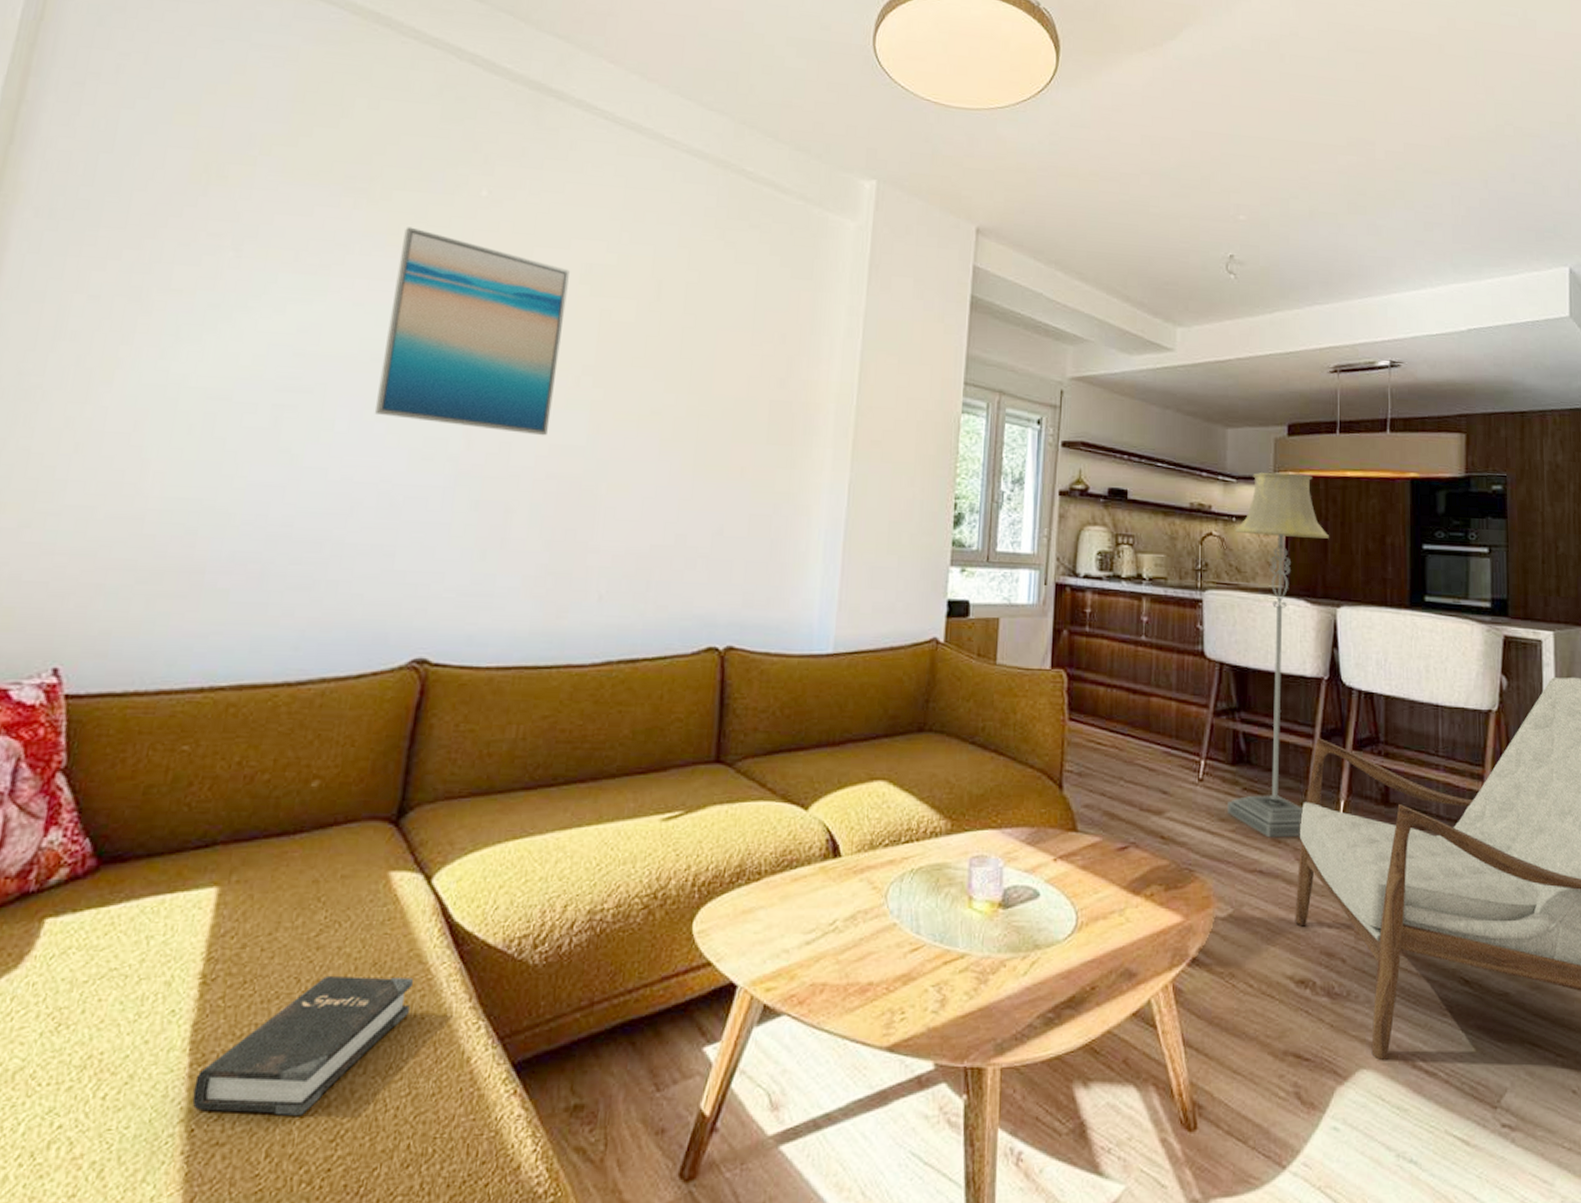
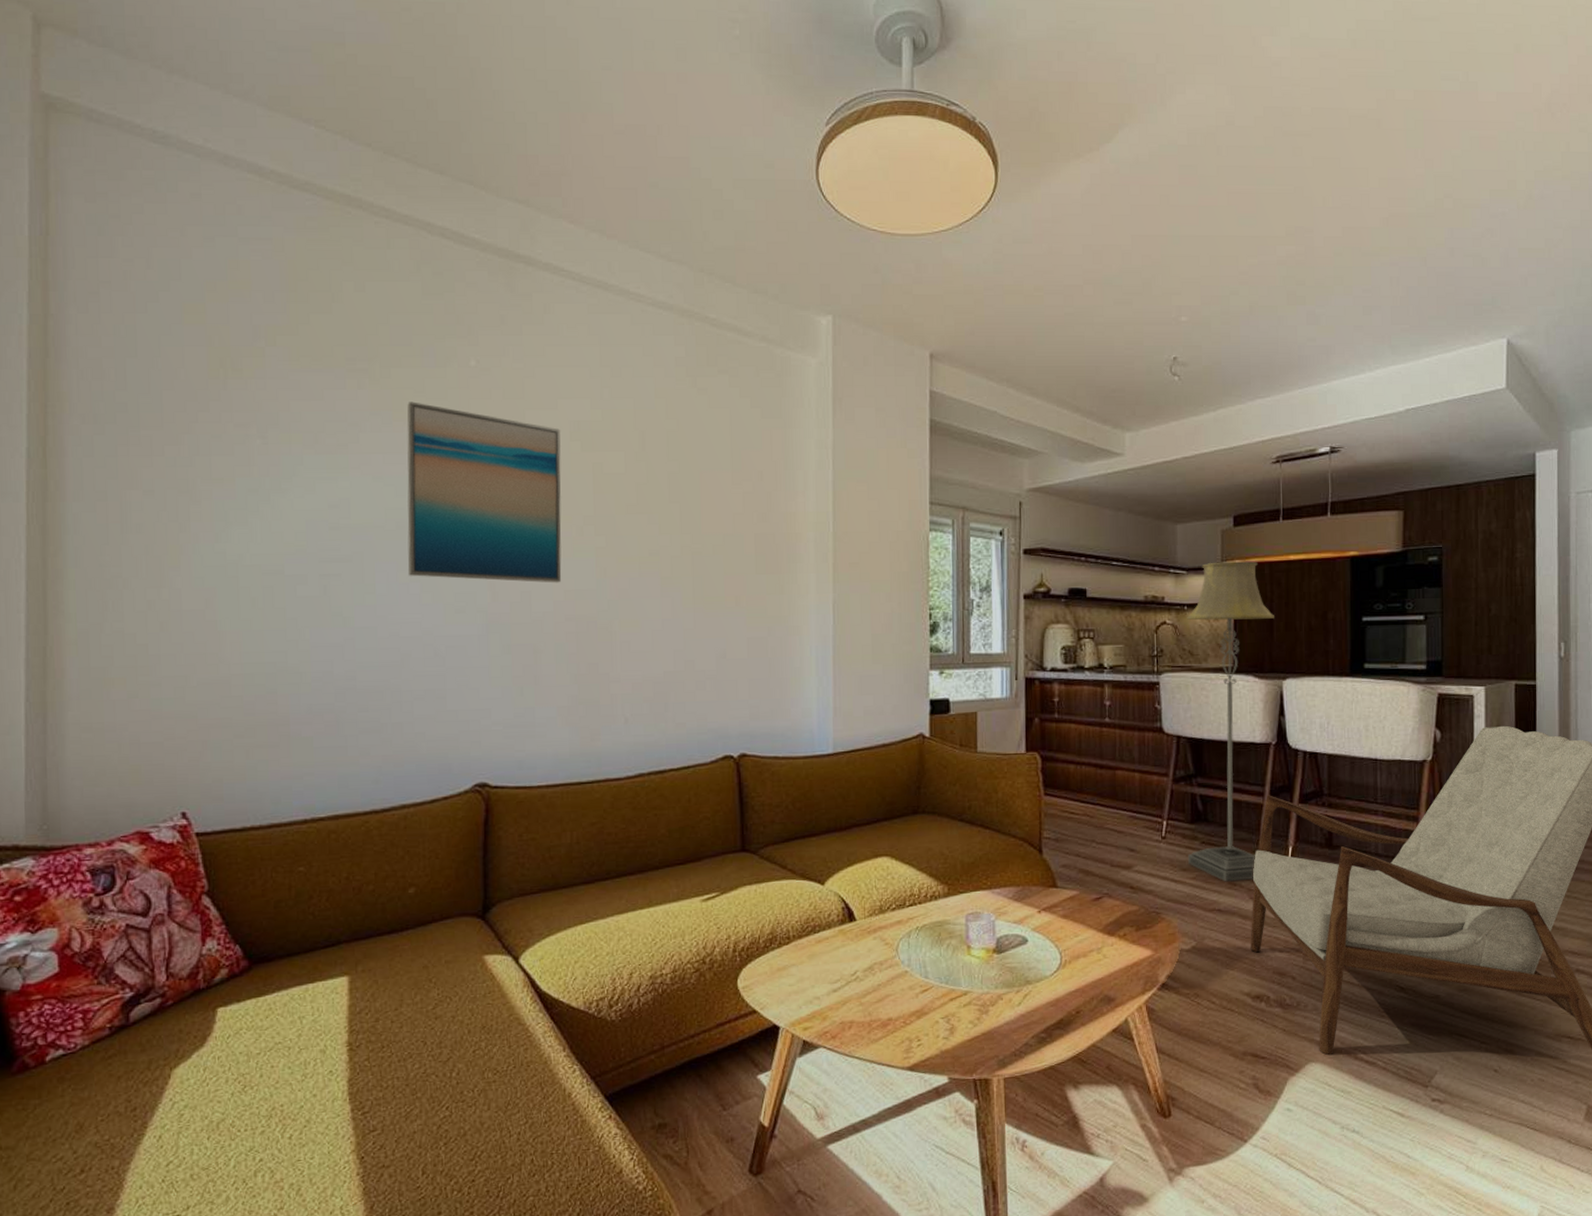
hardback book: present [192,975,413,1116] -> none [358,1036,517,1144]

